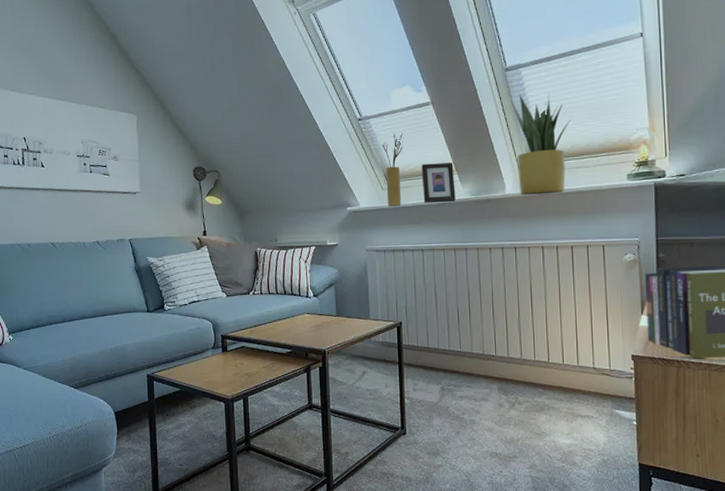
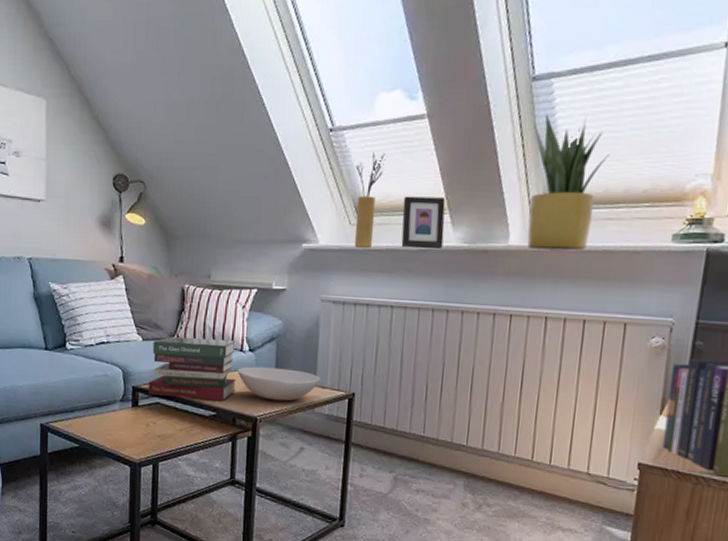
books: none [234,289,306,340] -> present [148,336,236,401]
bowl: none [305,308,373,335] -> present [237,366,320,402]

